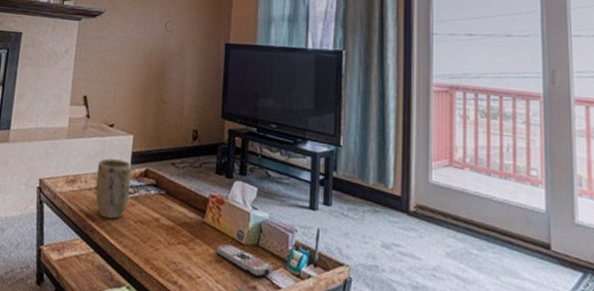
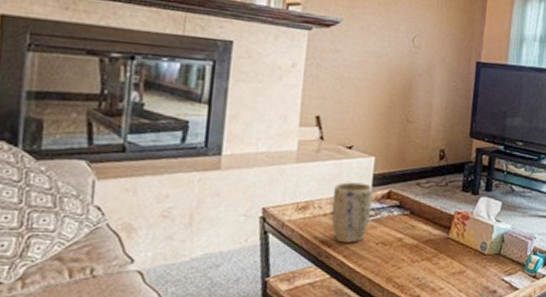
remote control: present [215,244,273,278] -> none [459,255,512,282]

